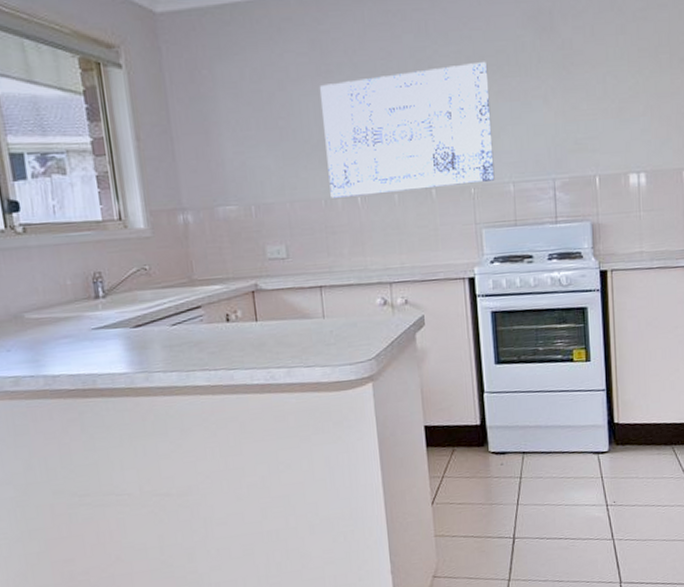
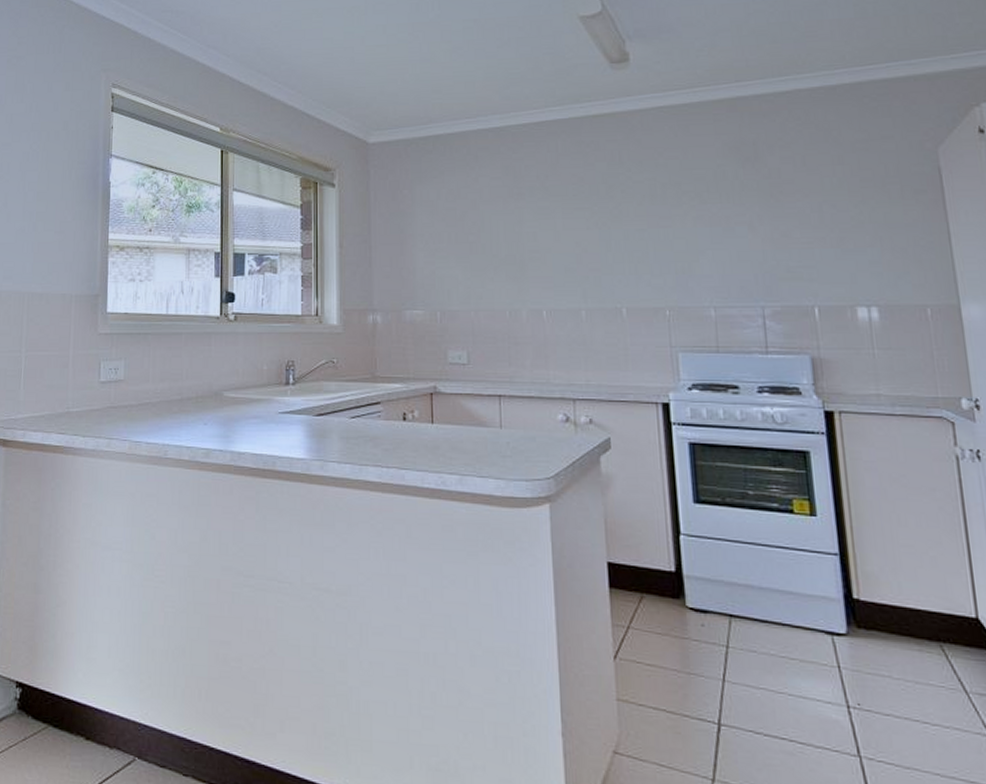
wall art: present [320,61,495,198] -> none [511,188,693,310]

